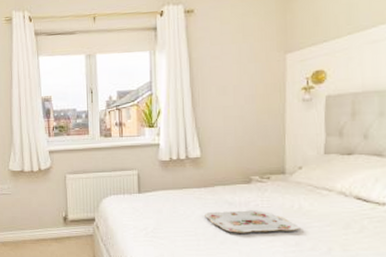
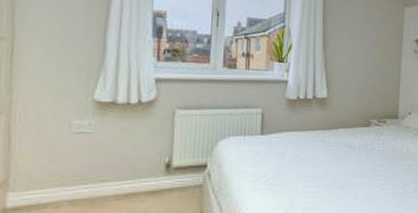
serving tray: present [205,210,299,233] -> none [327,153,406,177]

